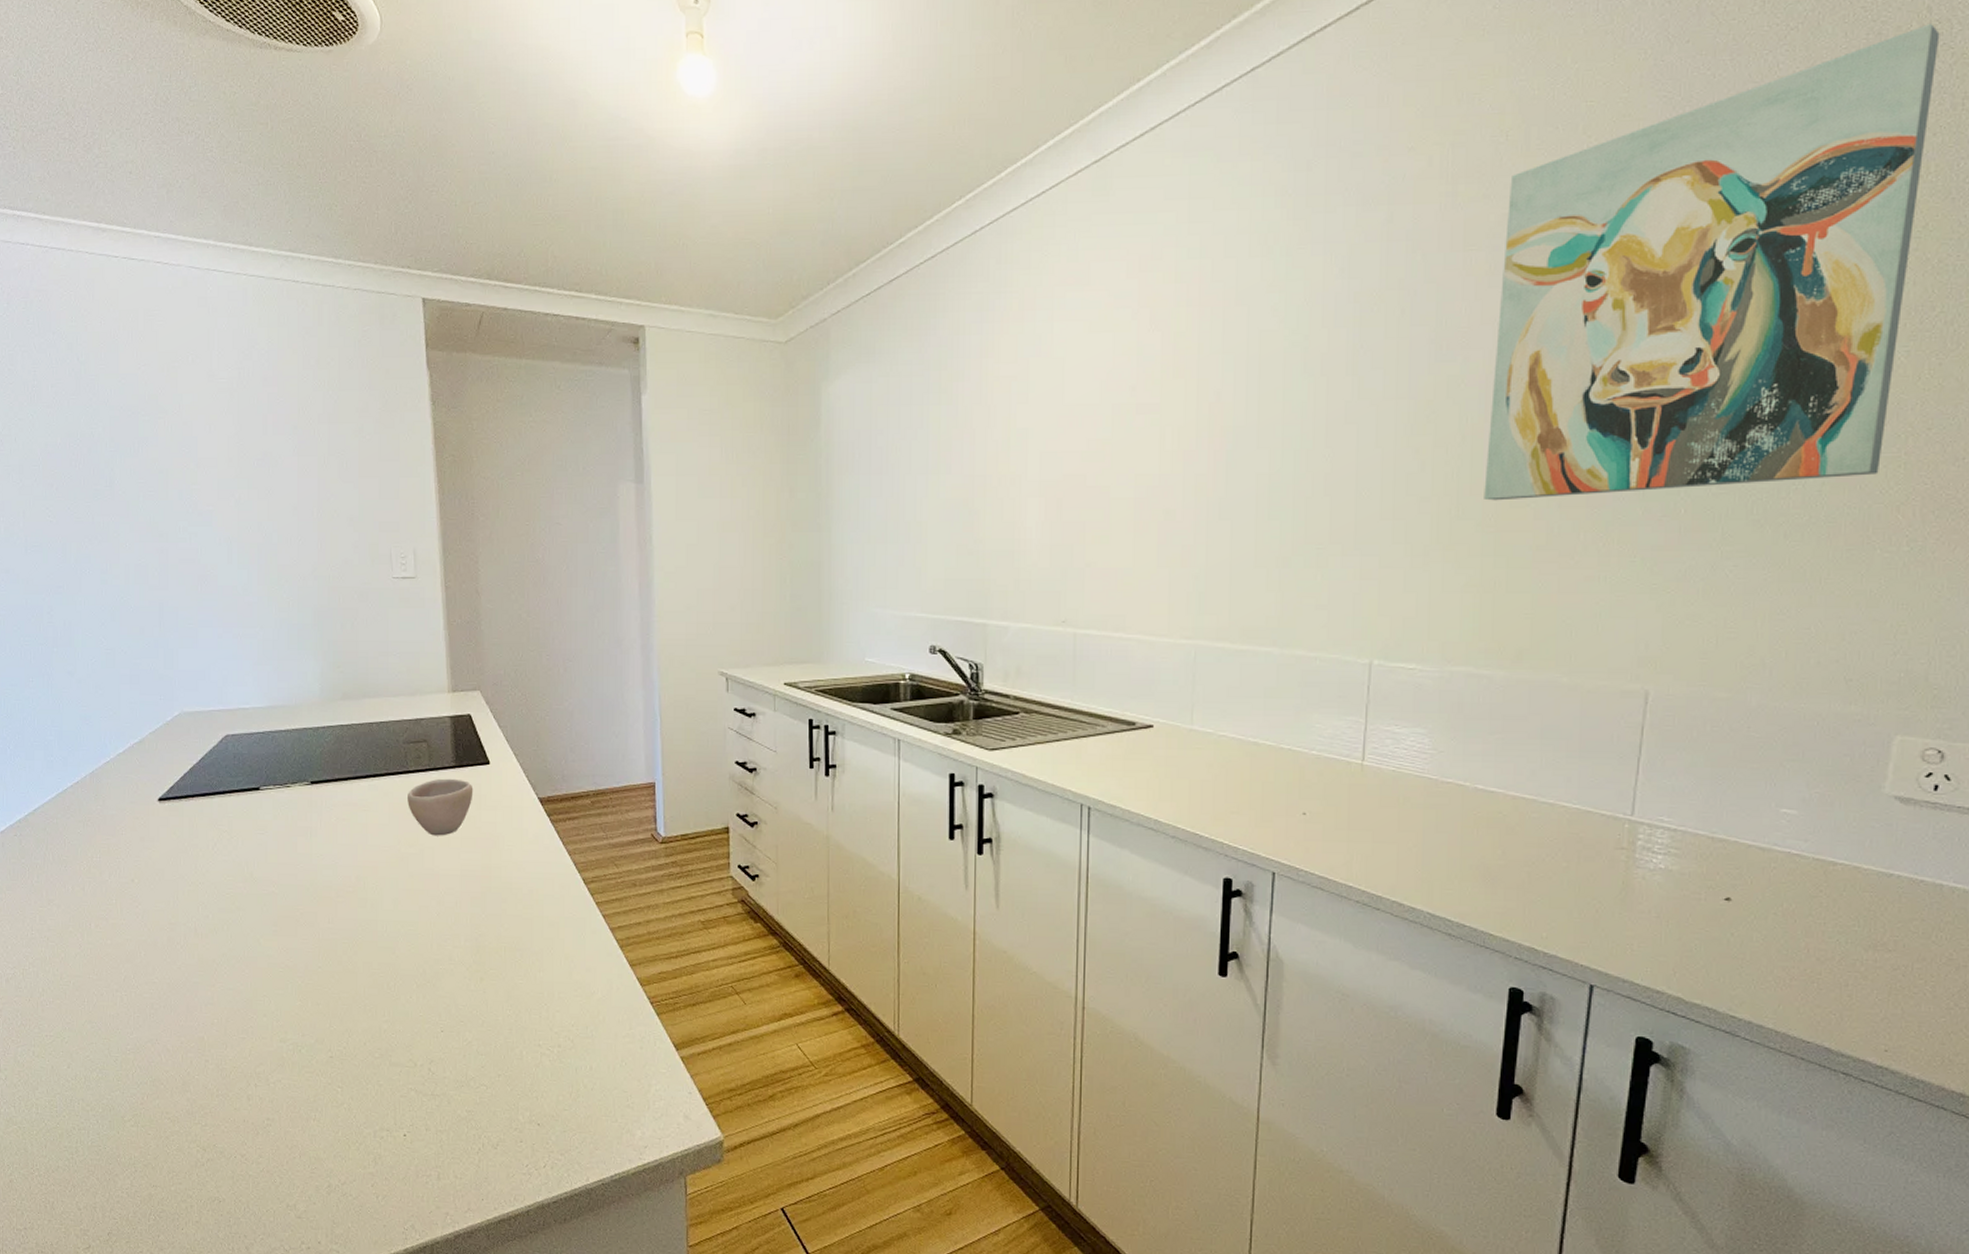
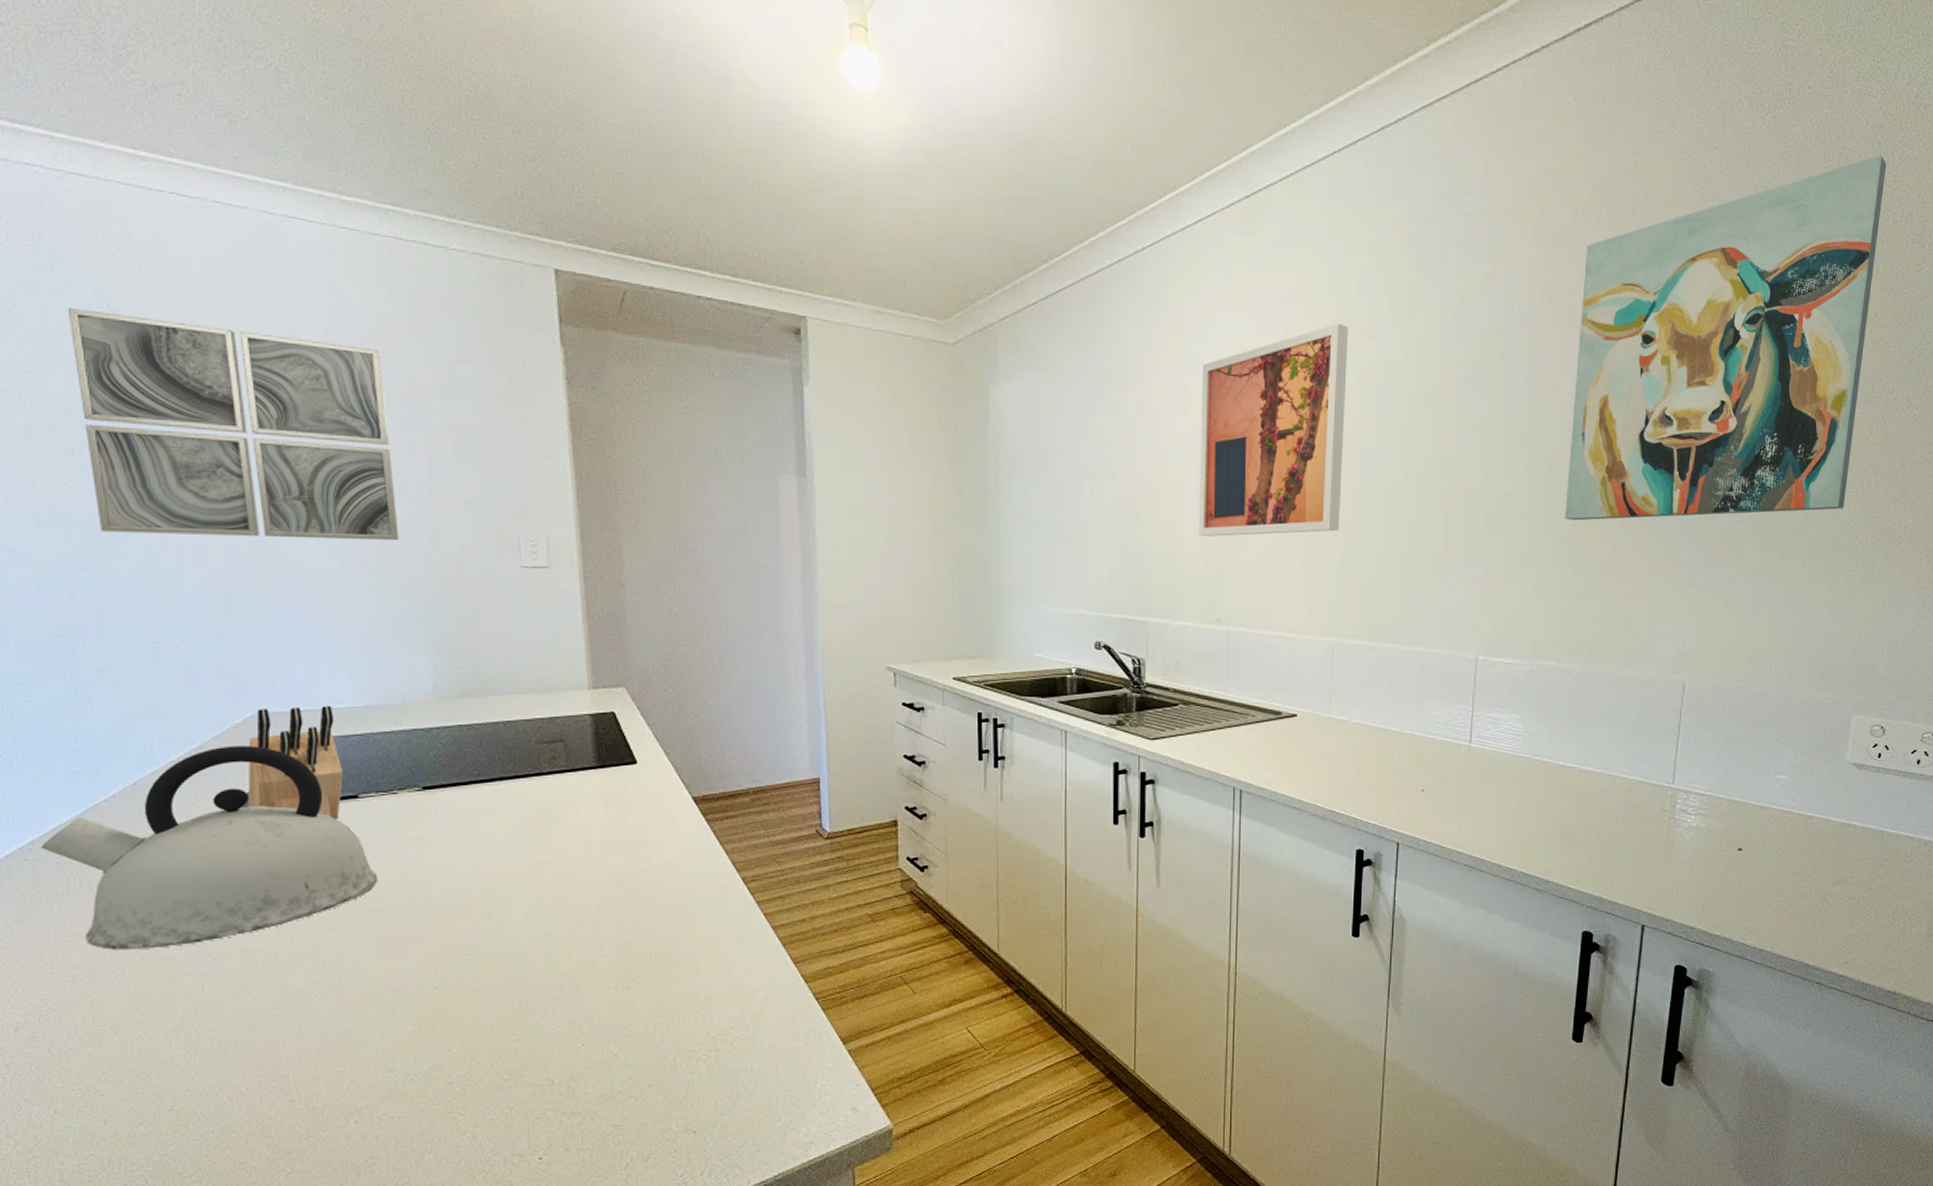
kettle: none [25,740,275,918] -> present [40,746,378,950]
wall art: none [49,363,294,556] -> present [67,307,399,541]
knife block: none [175,705,249,810] -> present [247,705,344,820]
cup: present [408,778,474,836] -> none [541,780,618,841]
wall art: none [1041,290,1212,531] -> present [1198,323,1348,537]

